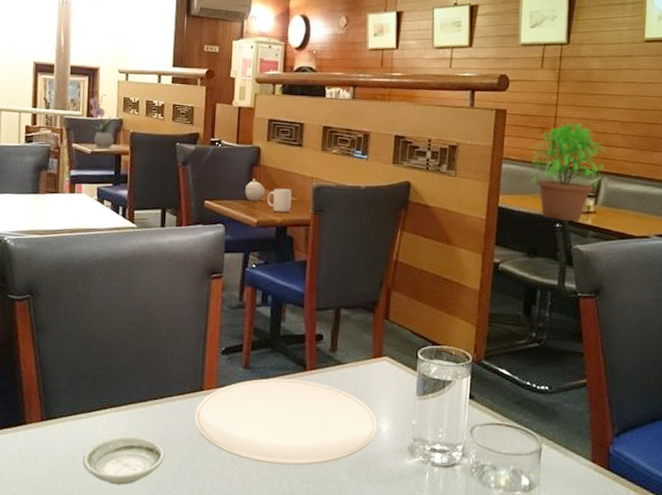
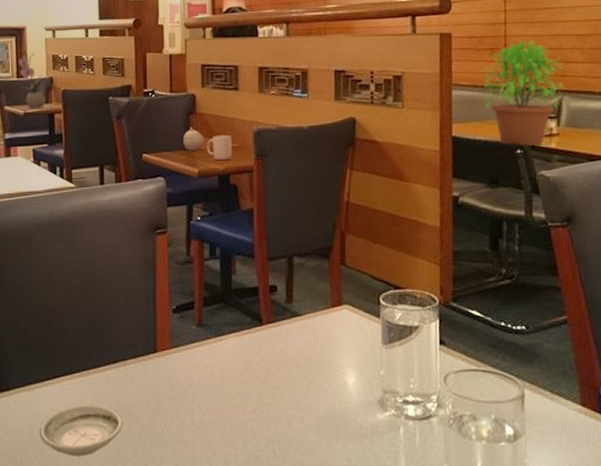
plate: present [194,378,378,466] -> none [150,334,344,427]

